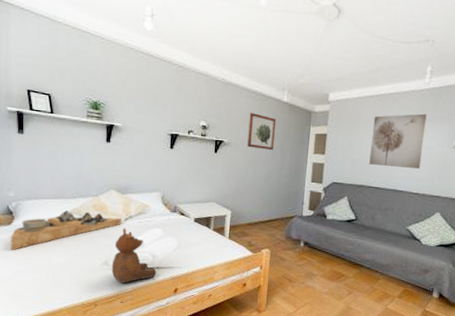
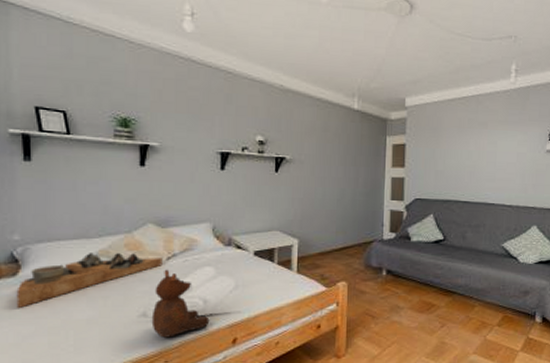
wall art: present [247,113,277,151] -> none [314,123,347,166]
wall art: present [369,113,427,169] -> none [455,116,515,178]

